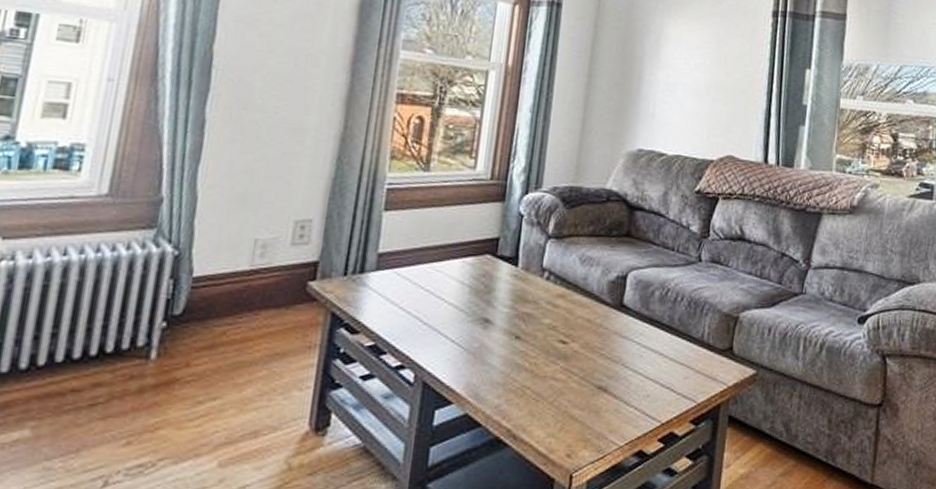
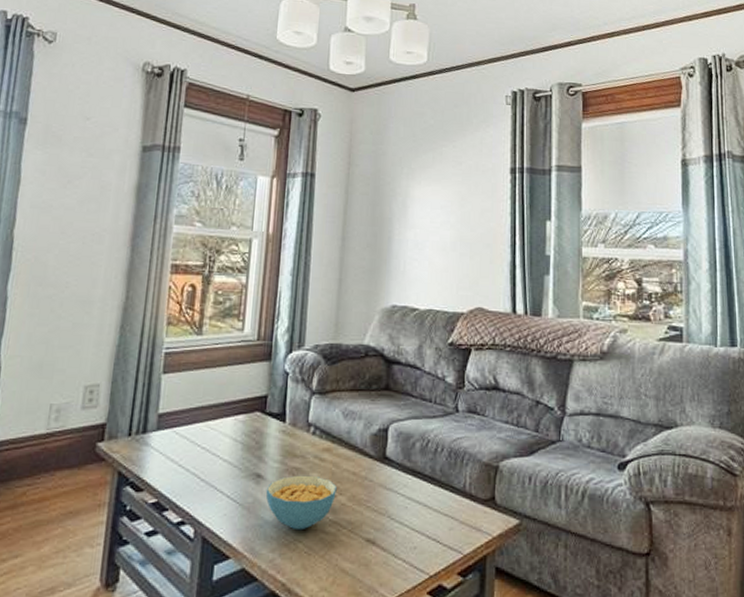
cereal bowl: none [493,320,570,377] -> present [265,475,337,531]

